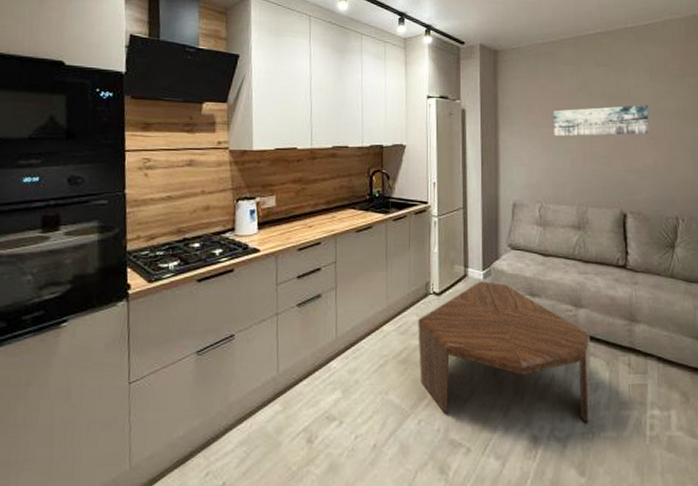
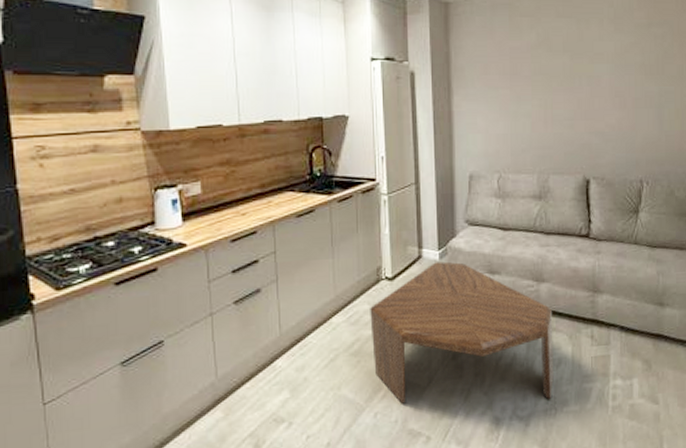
wall art: present [553,104,649,137] -> none [511,58,613,98]

